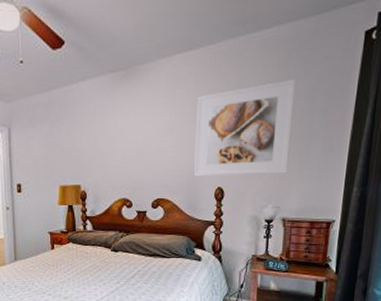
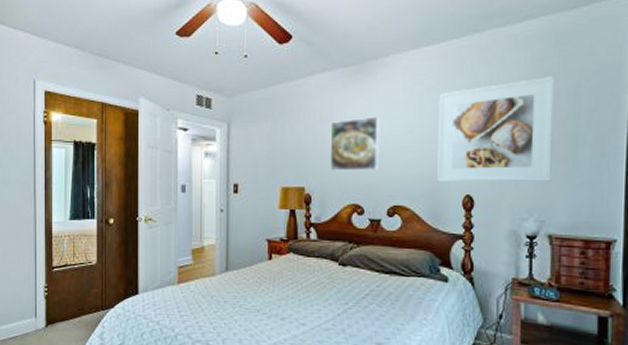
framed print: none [102,119,145,170] -> present [329,116,380,171]

